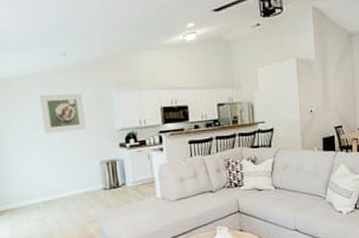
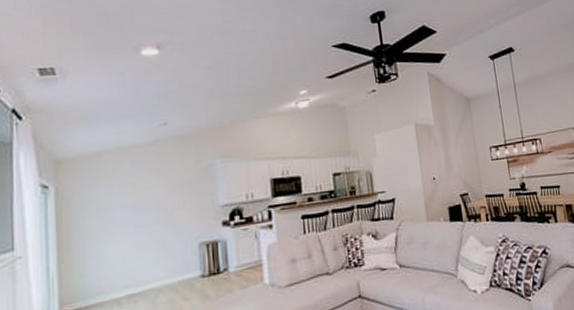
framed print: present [39,93,86,134] -> none [132,166,184,214]

